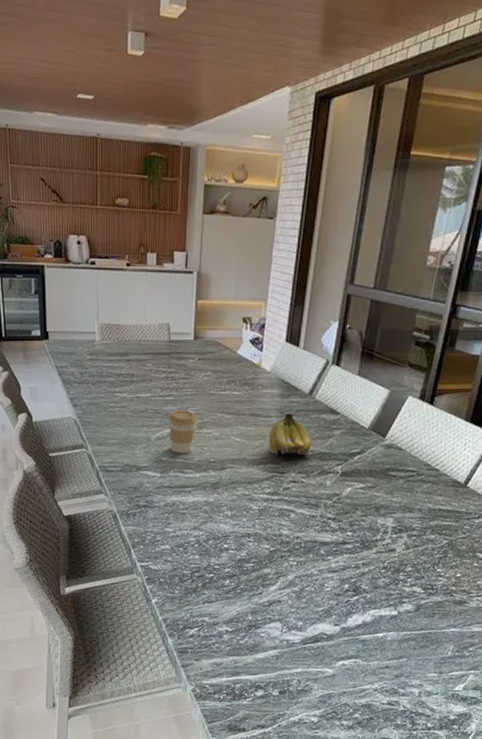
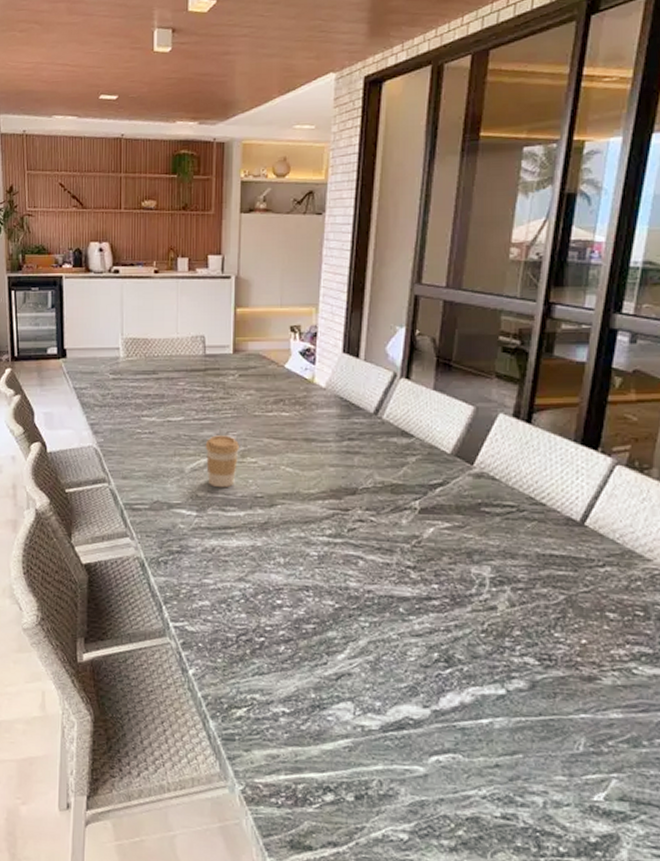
fruit: present [268,412,312,456] -> none [327,436,381,489]

